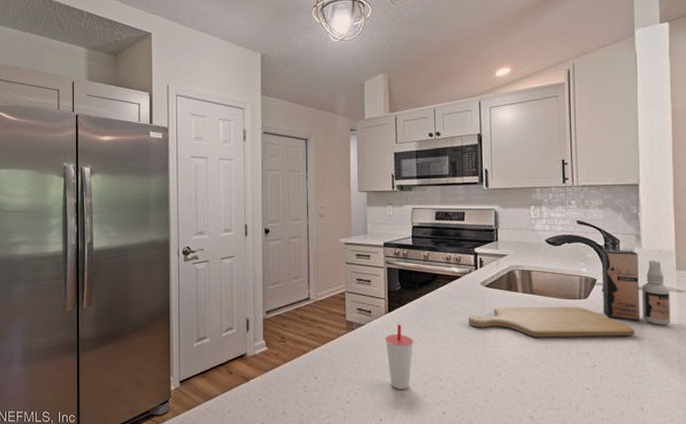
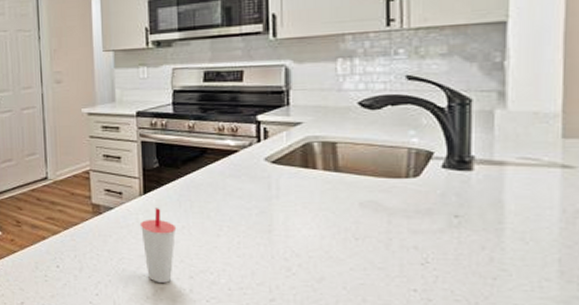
chopping board: present [468,307,635,337] -> none [247,187,490,226]
spray bottle: present [601,249,671,326] -> none [441,111,550,213]

